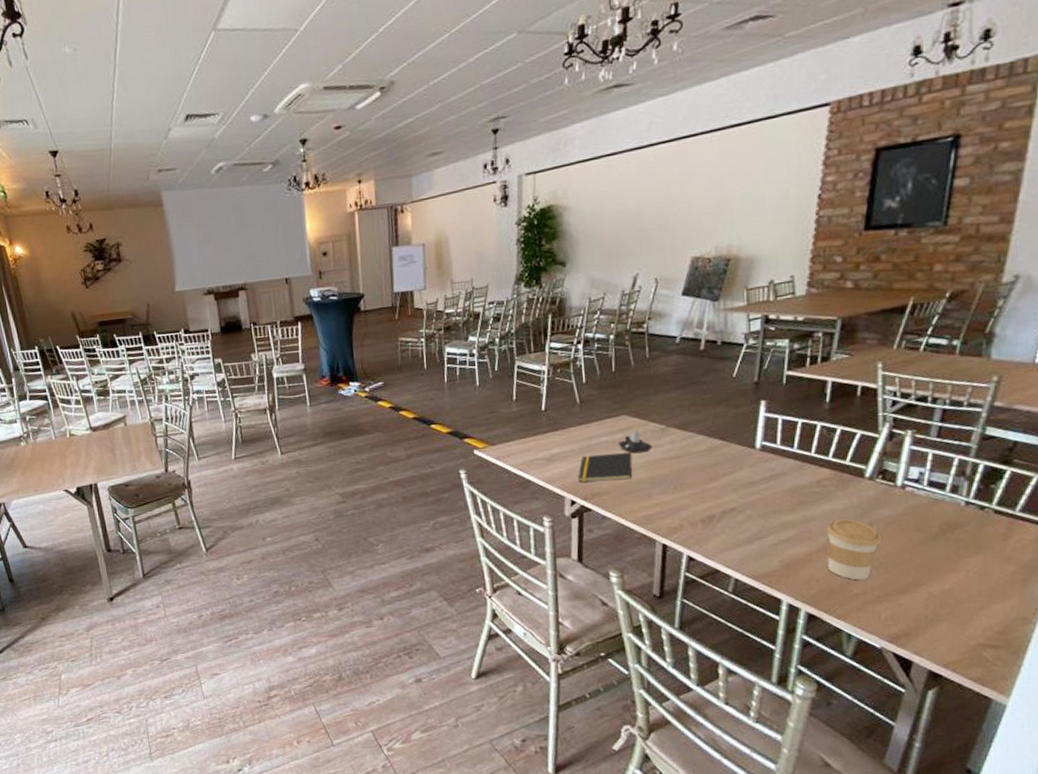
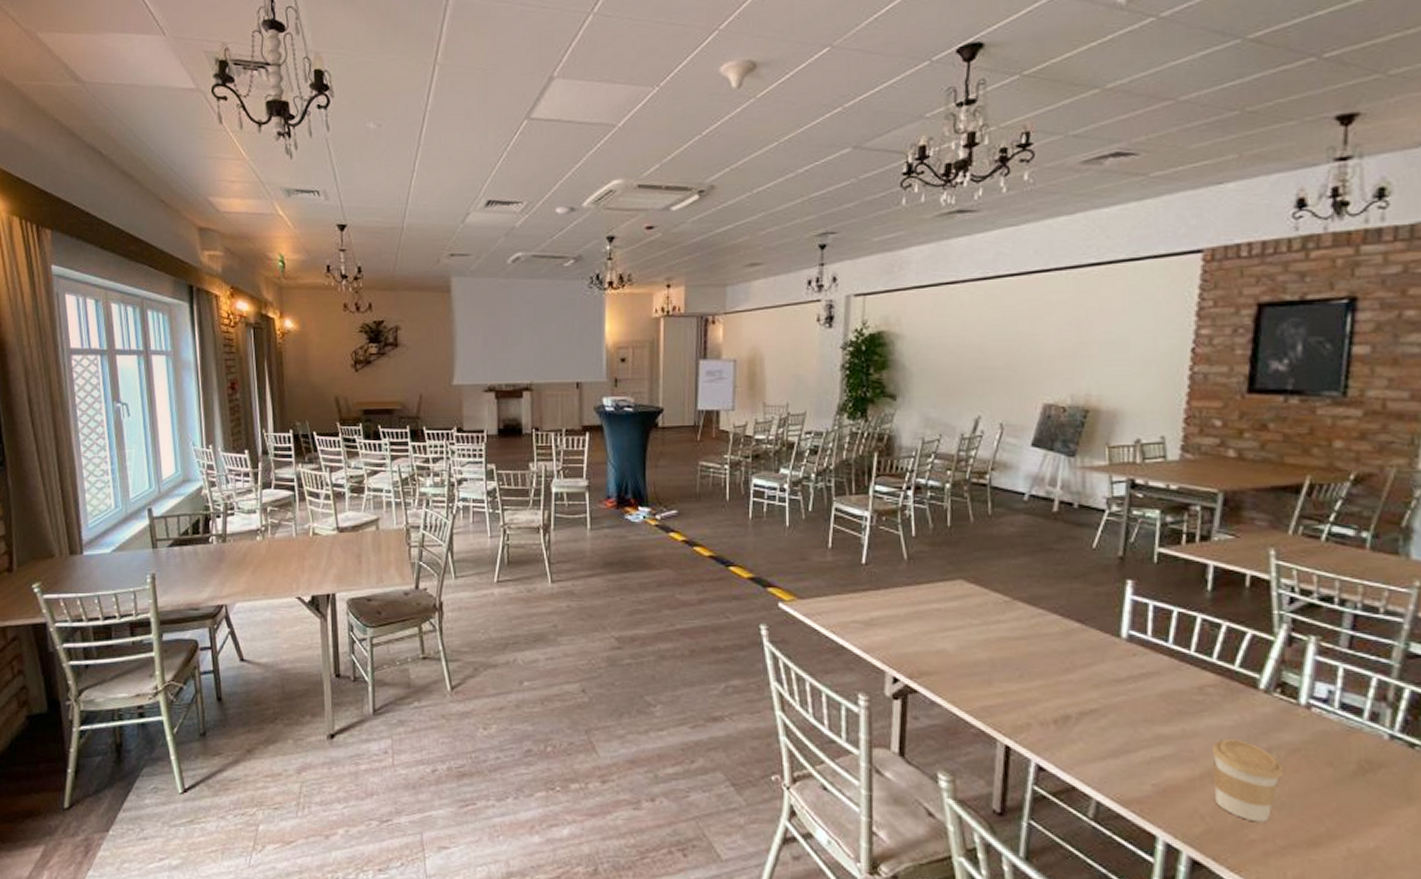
notepad: present [578,453,633,482] -> none [903,623,970,659]
candle: present [618,425,653,454] -> none [953,593,995,628]

